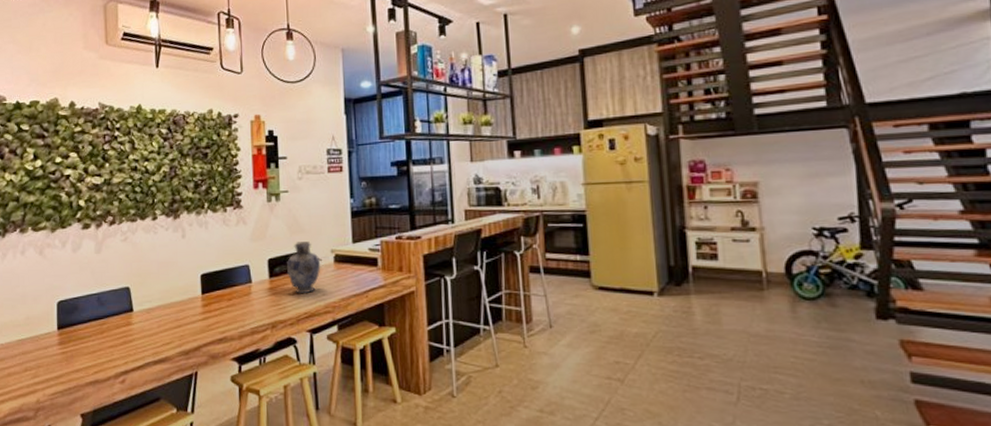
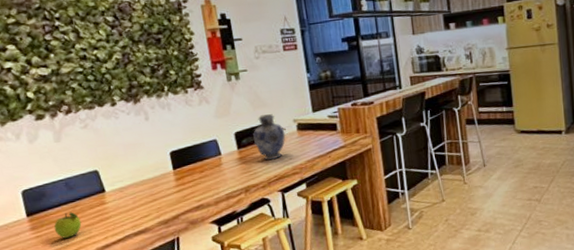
fruit: none [79,329,106,358] -> present [54,212,82,238]

